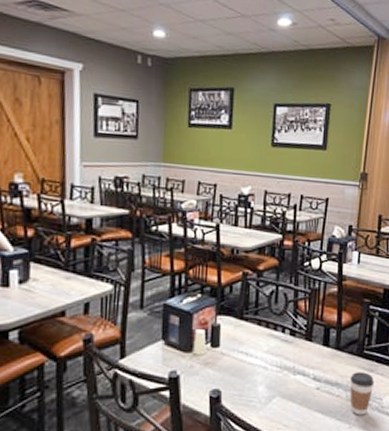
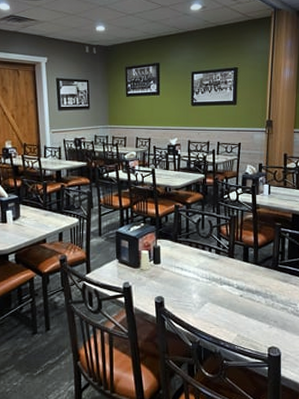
coffee cup: present [349,372,375,415] -> none [268,282,289,318]

